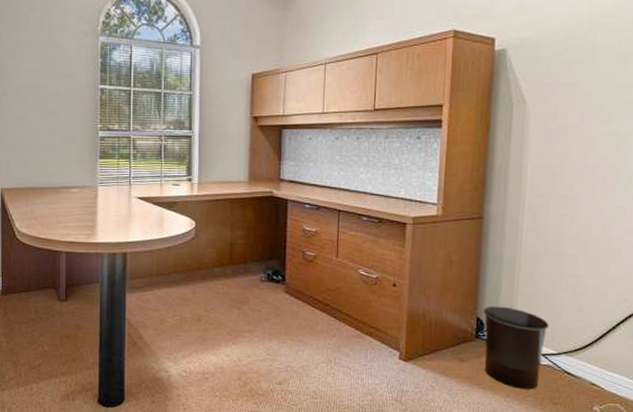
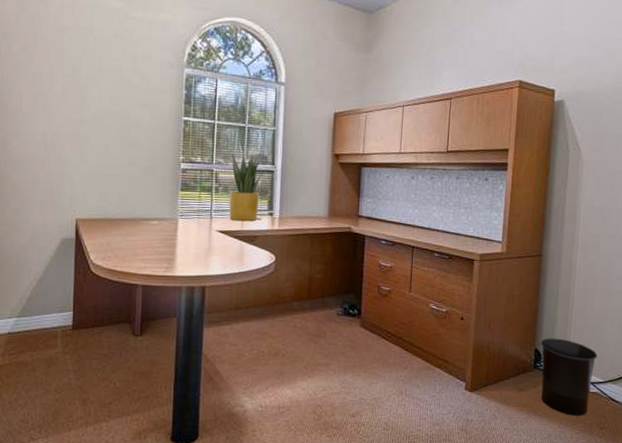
planter: none [147,117,181,188] -> present [229,151,263,222]

